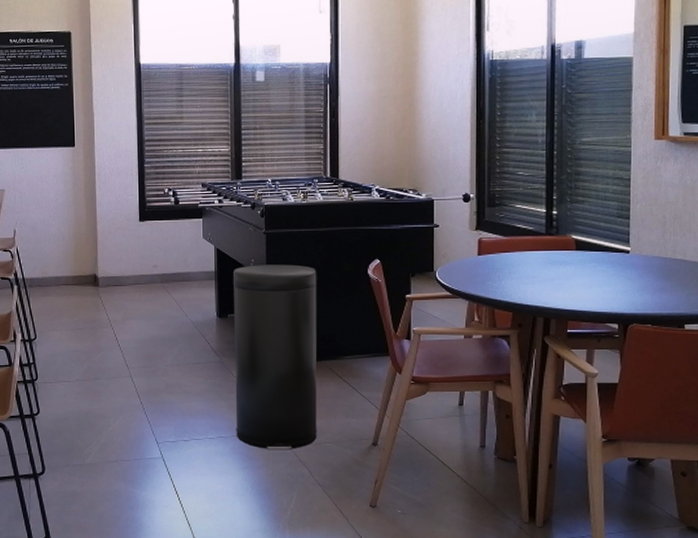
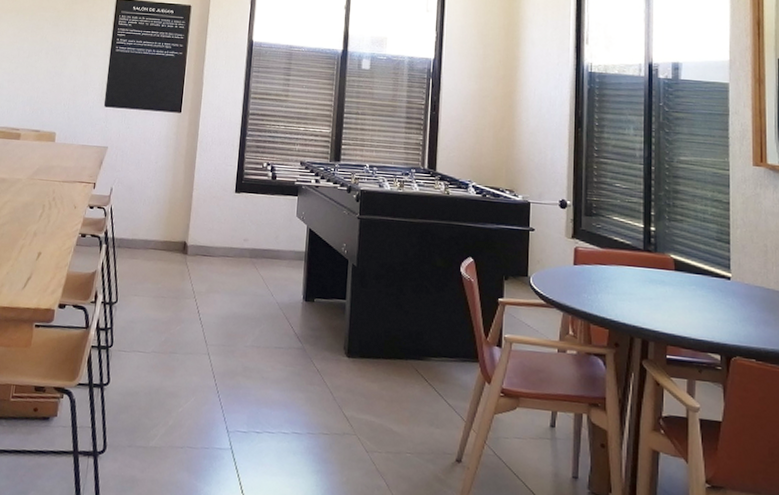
pedal bin: present [234,264,317,451] -> none [312,249,409,457]

